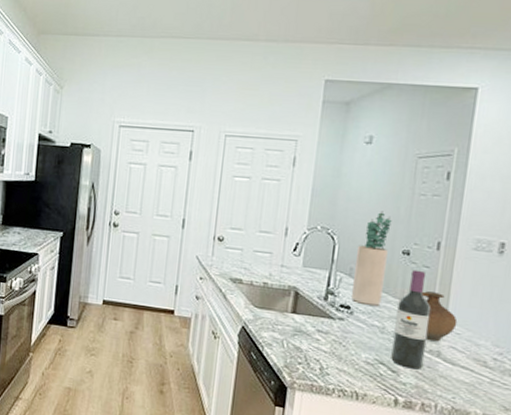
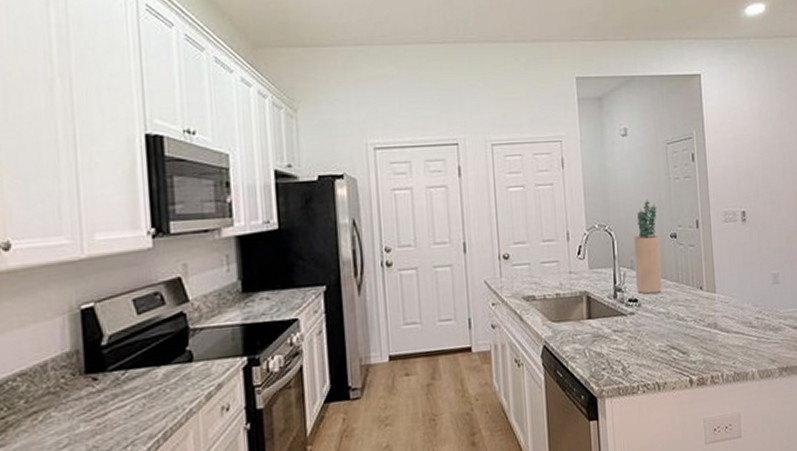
wine bottle: present [391,269,432,370] -> none [676,250,706,346]
ceramic jug: present [422,291,458,342] -> none [693,268,724,316]

